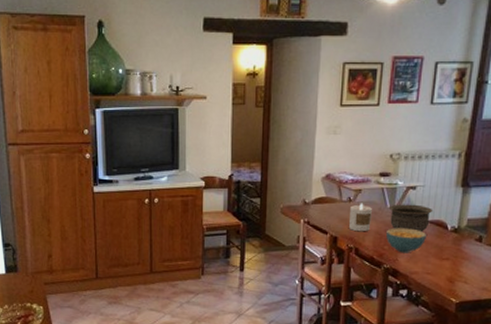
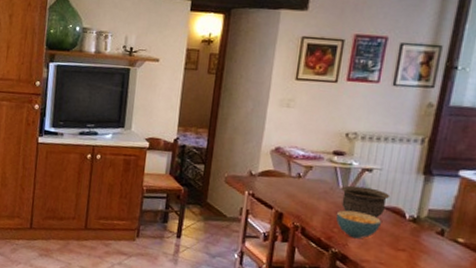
candle: present [349,203,372,232] -> none [296,180,323,211]

